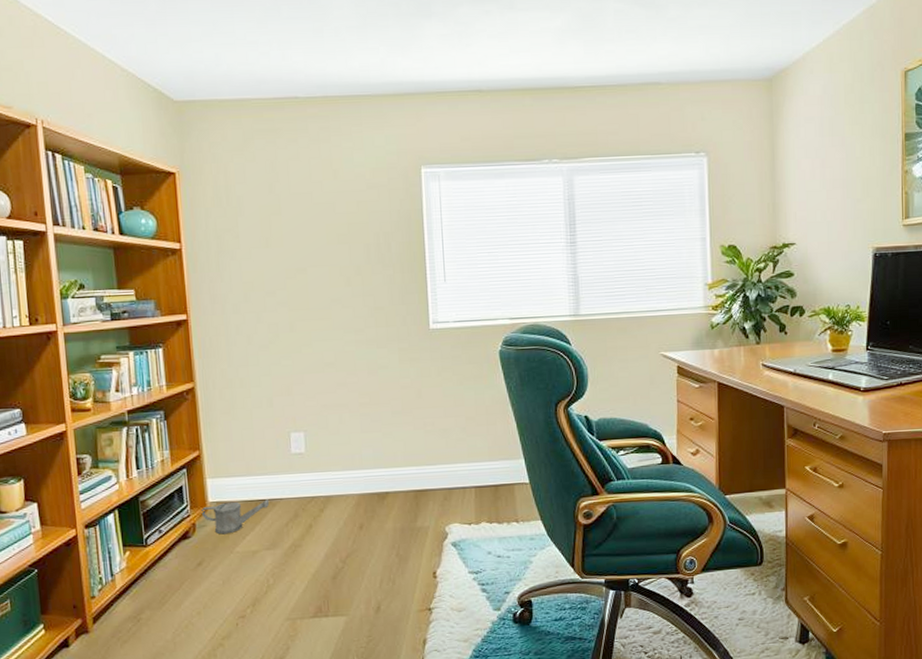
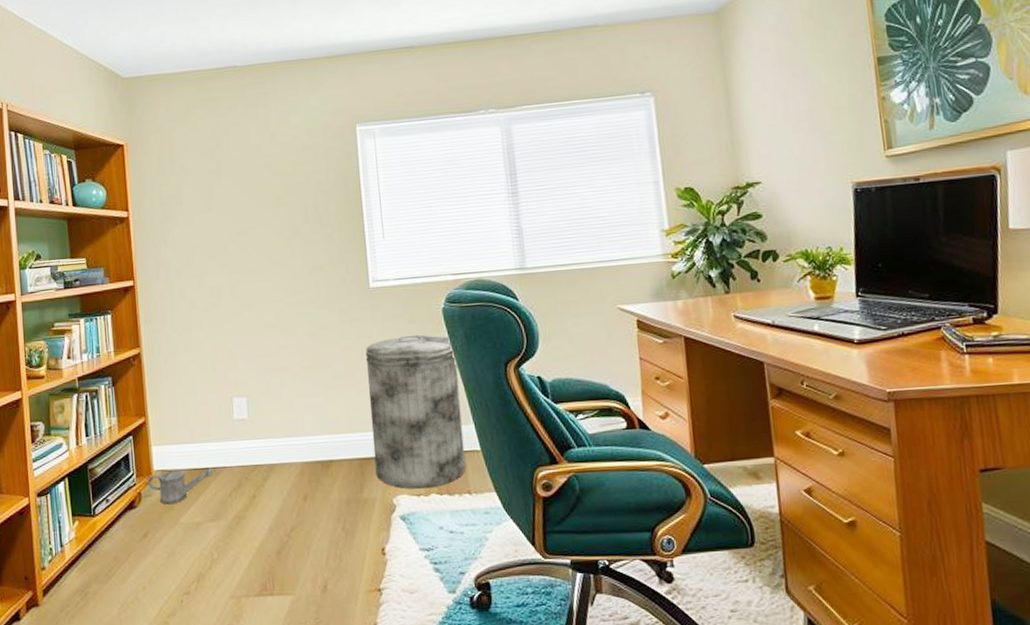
trash can: none [423,375,515,518] -> present [365,334,466,489]

